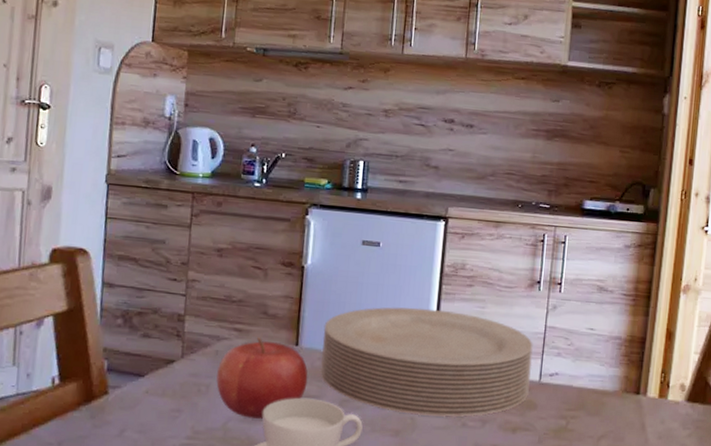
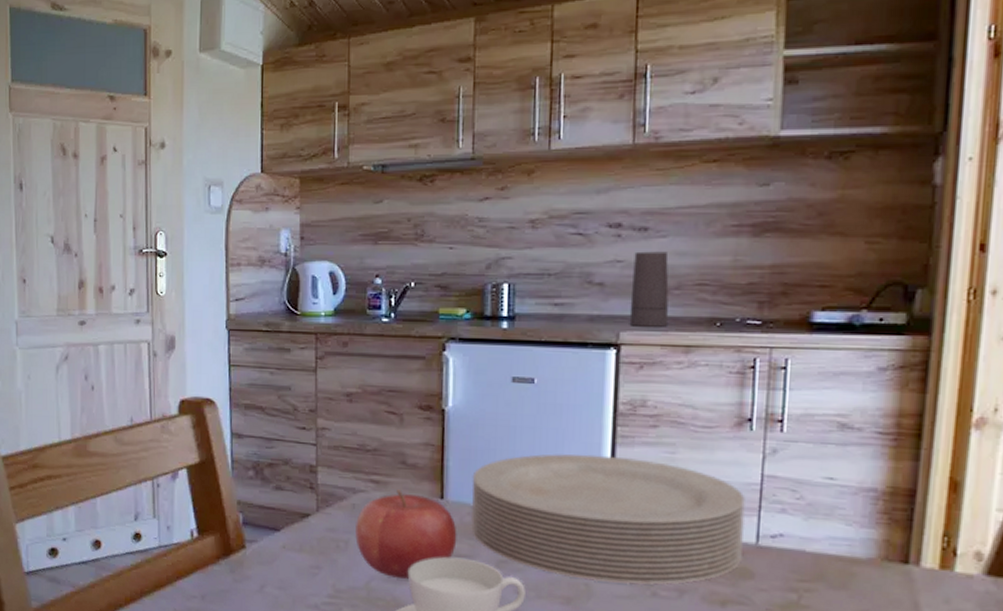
canister: none [455,143,487,207] -> present [629,251,669,329]

